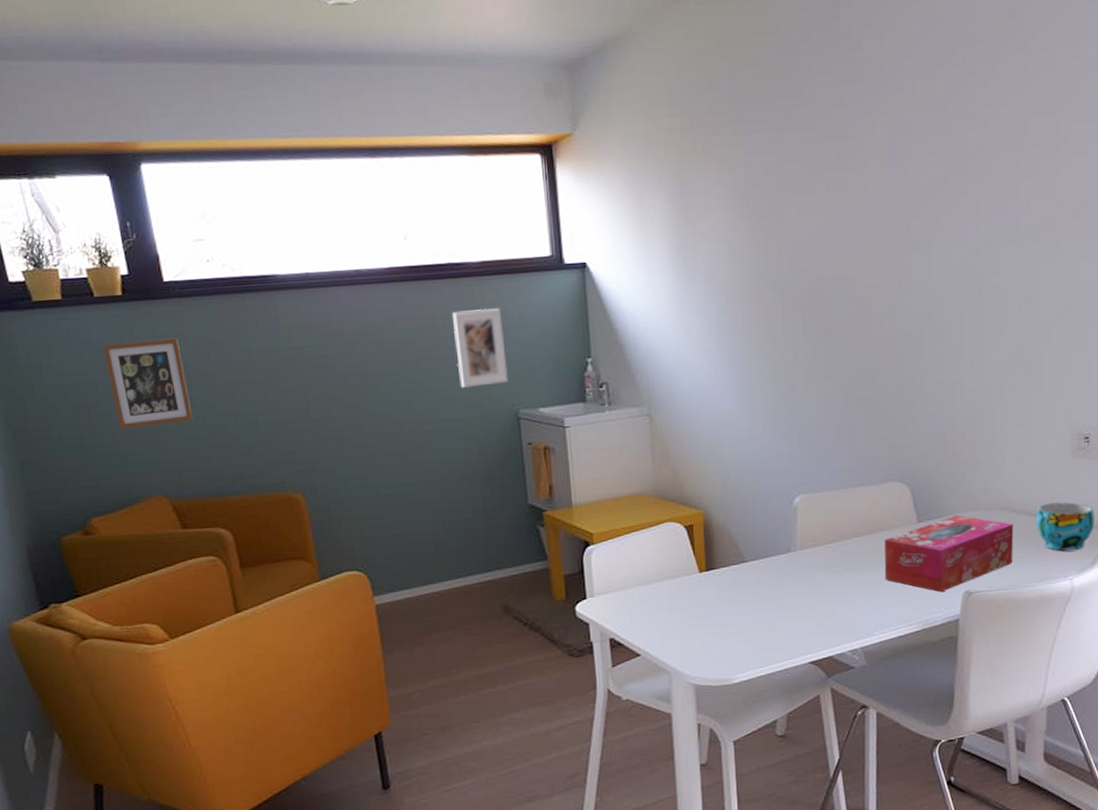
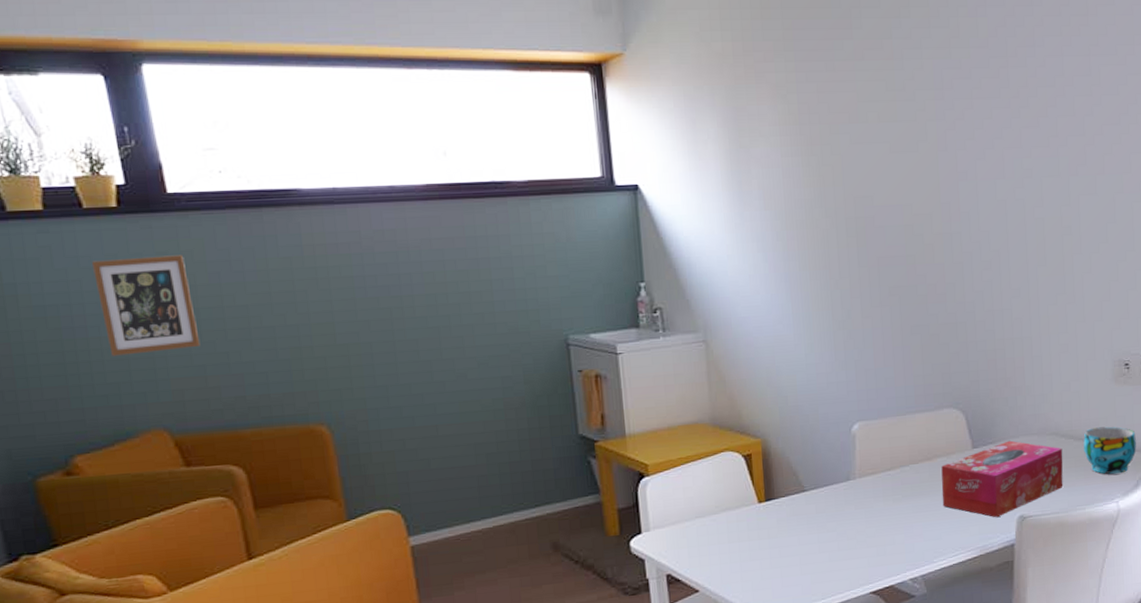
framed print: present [452,308,508,389] -> none [496,229,557,313]

